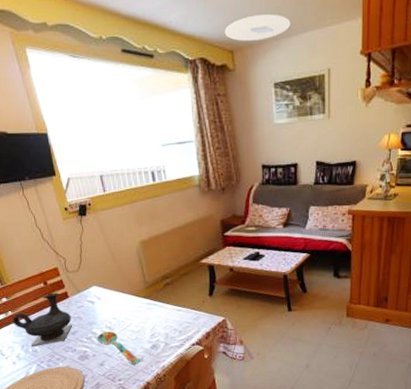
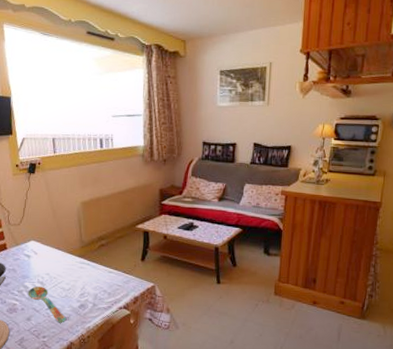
ceiling light: present [224,14,291,41] -> none [179,12,239,34]

